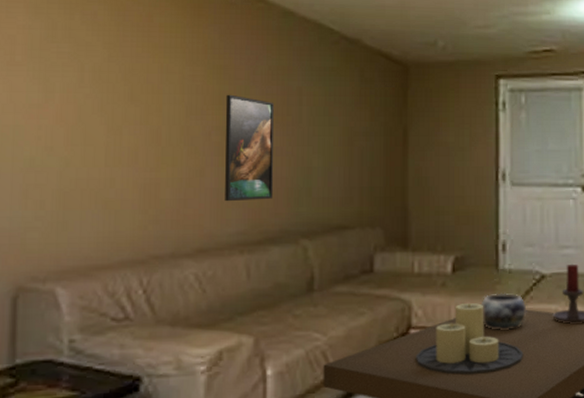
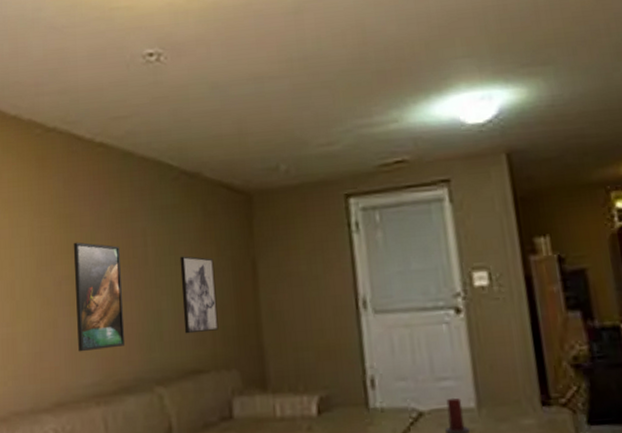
wall art: none [333,118,367,192] -> present [179,256,219,334]

